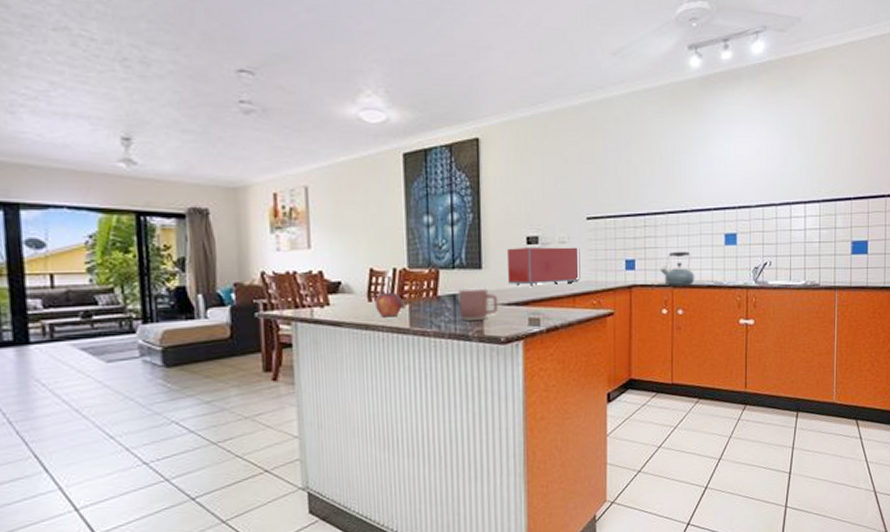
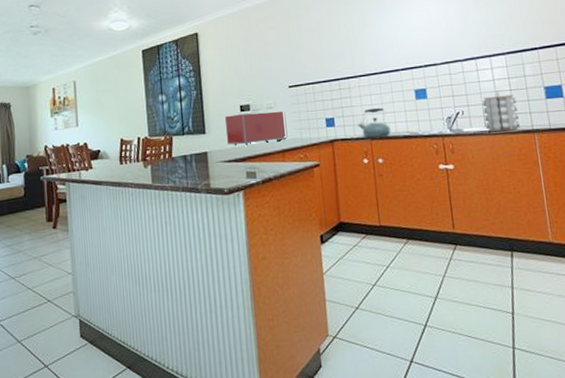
fruit: present [374,292,402,317] -> none [124,156,146,176]
mug: present [458,288,499,320] -> none [188,149,221,176]
spice rack: none [791,242,823,288] -> present [482,90,520,133]

